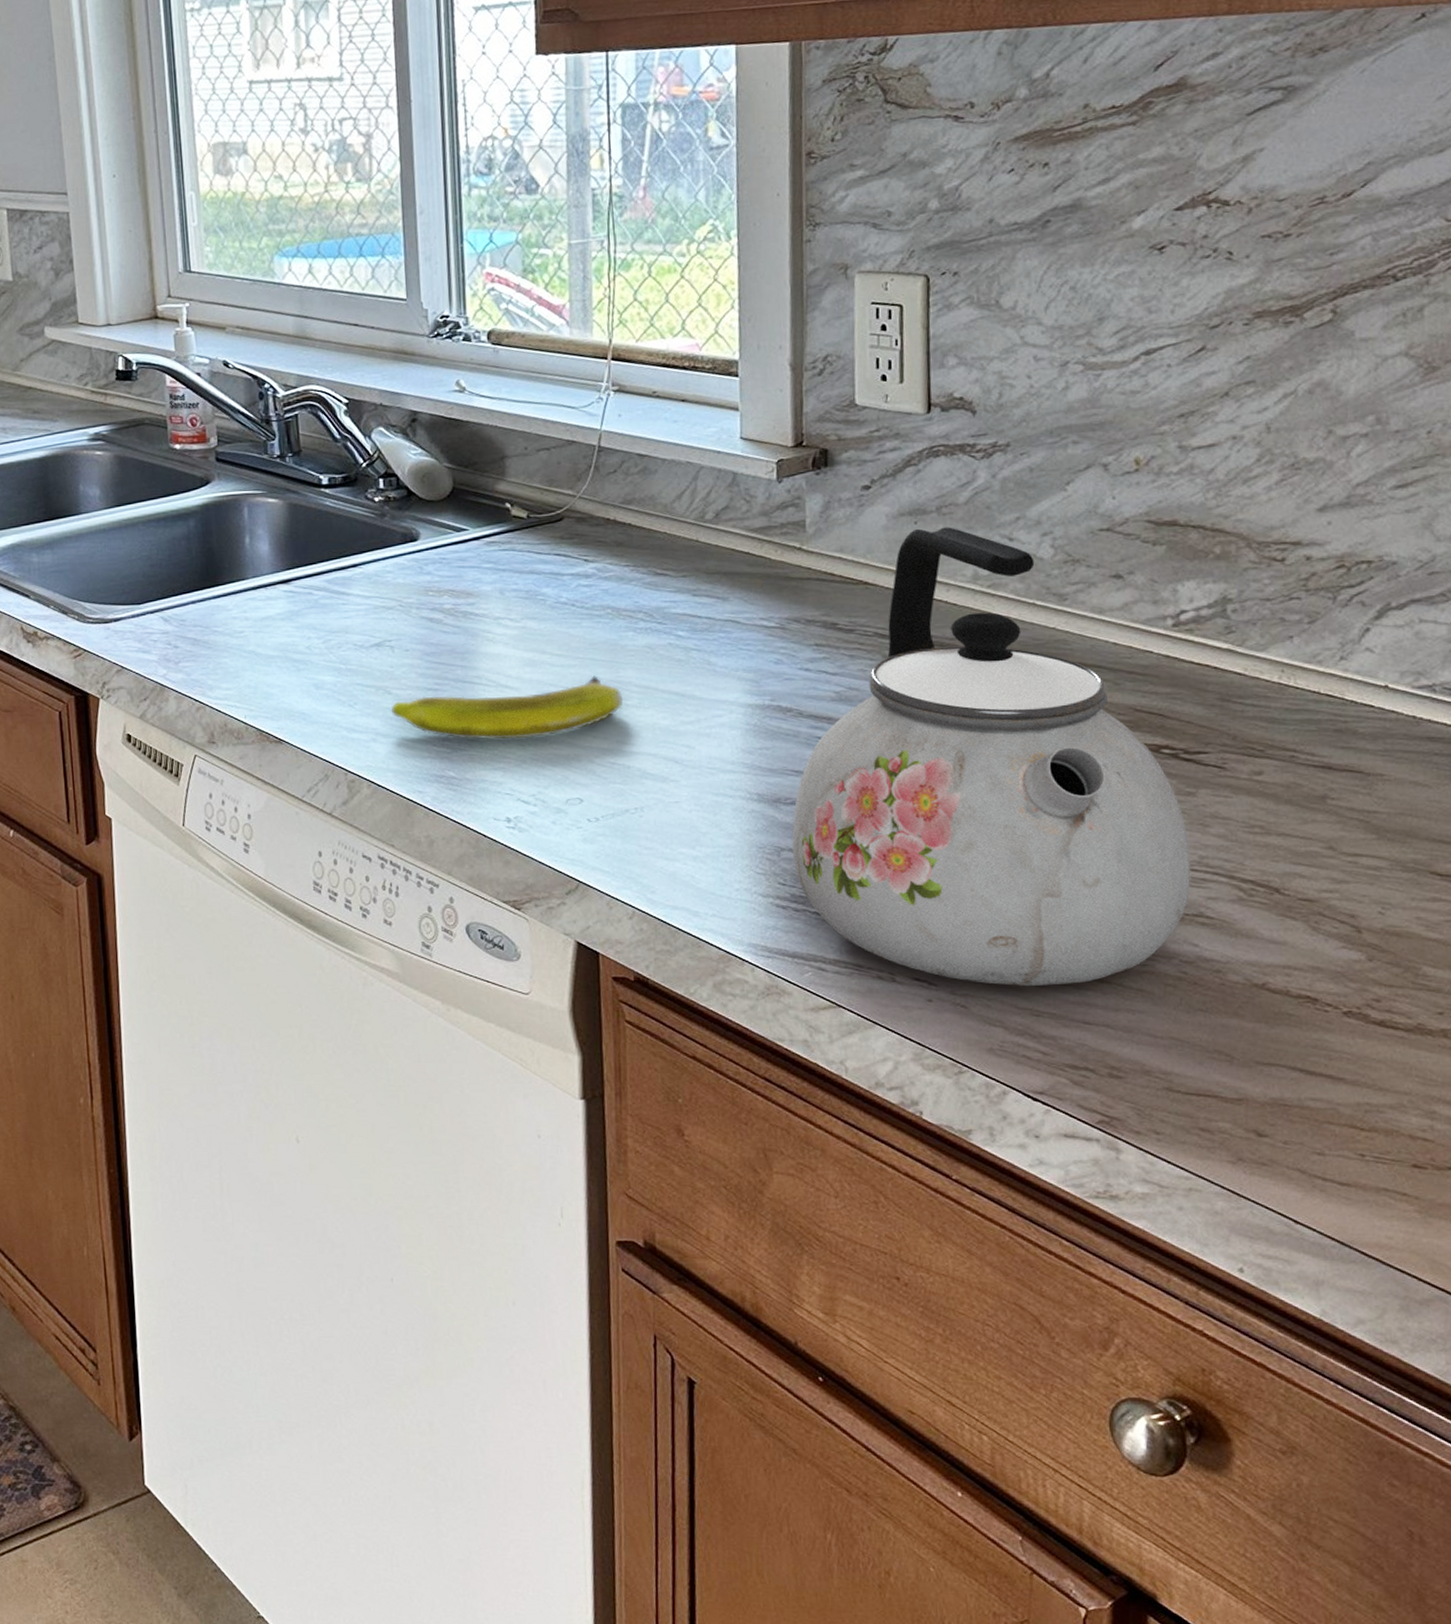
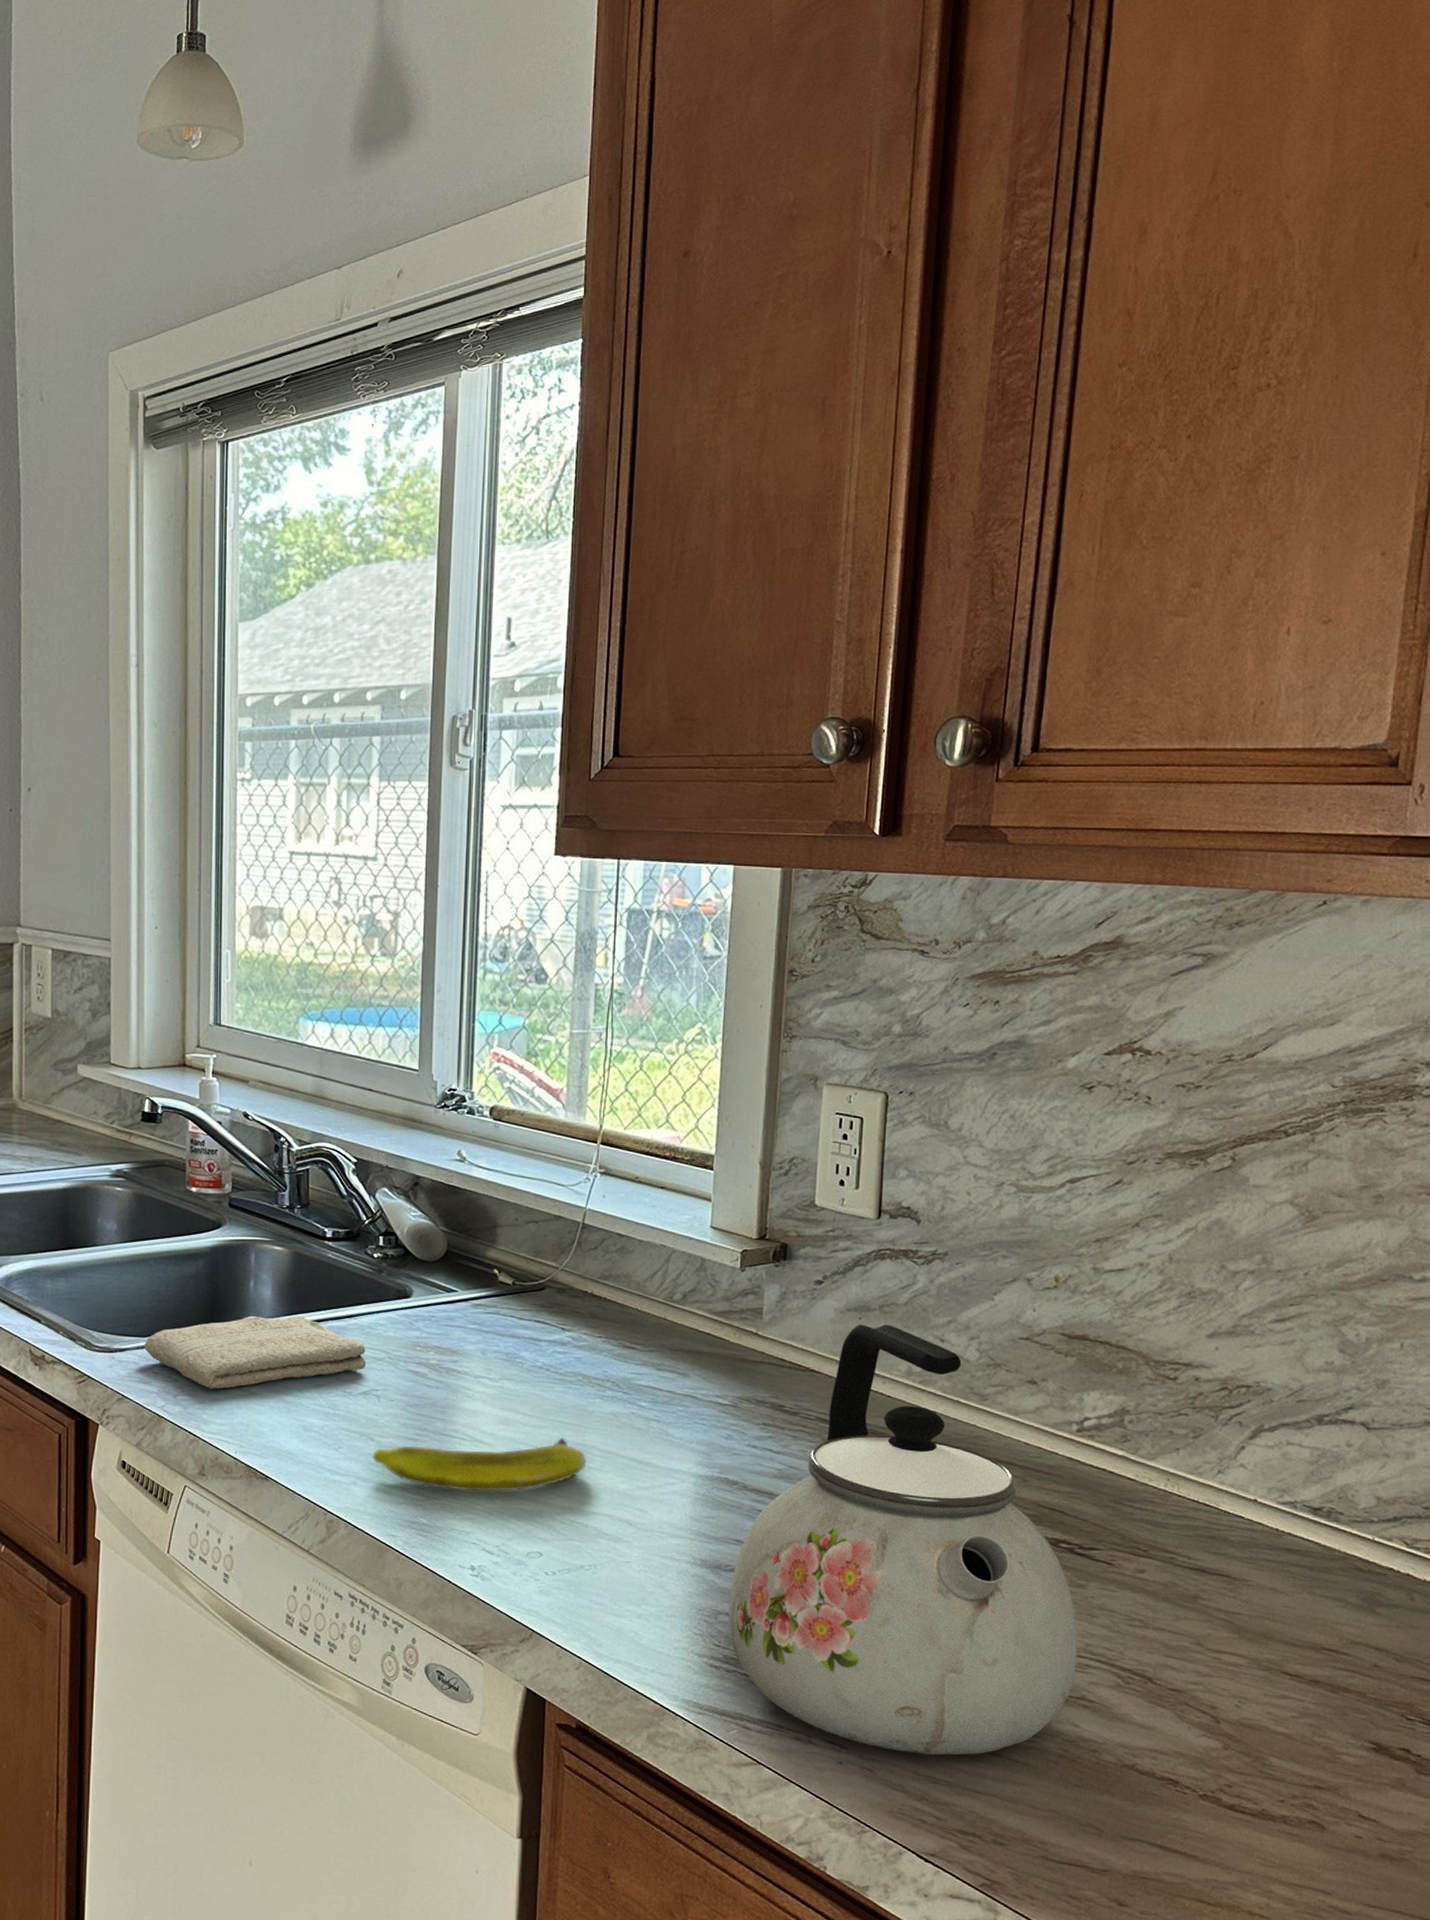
washcloth: none [140,569,377,653] -> present [145,1315,366,1390]

